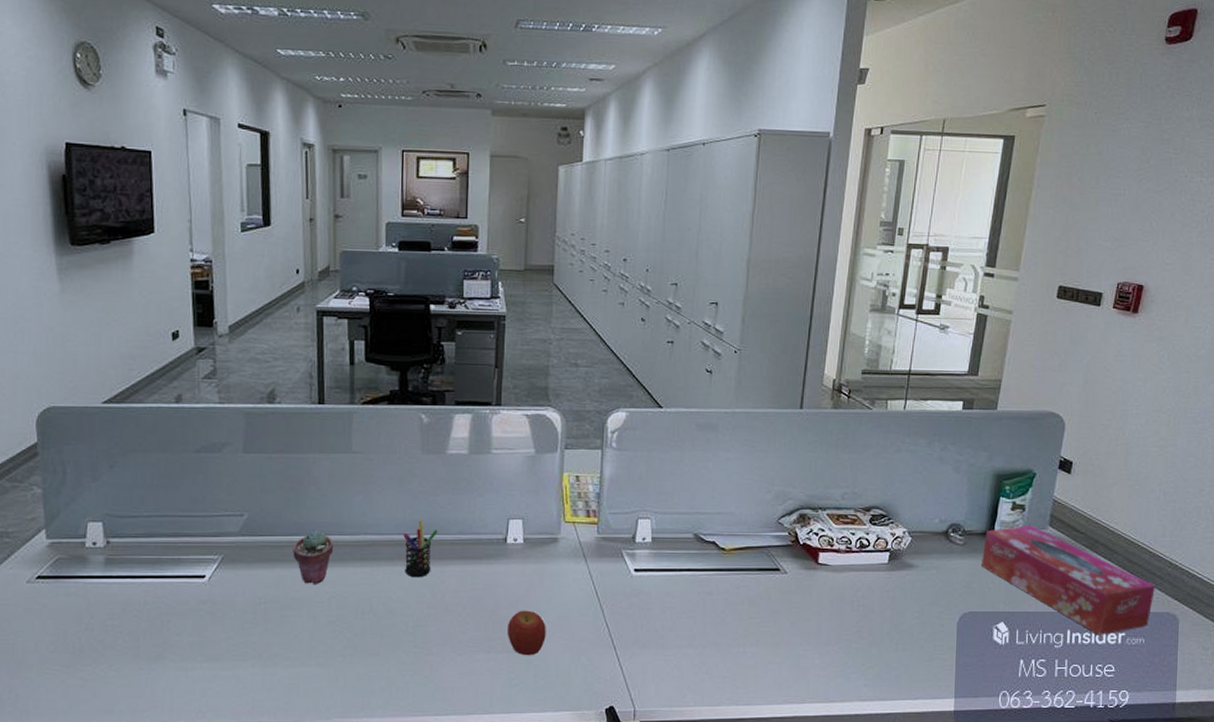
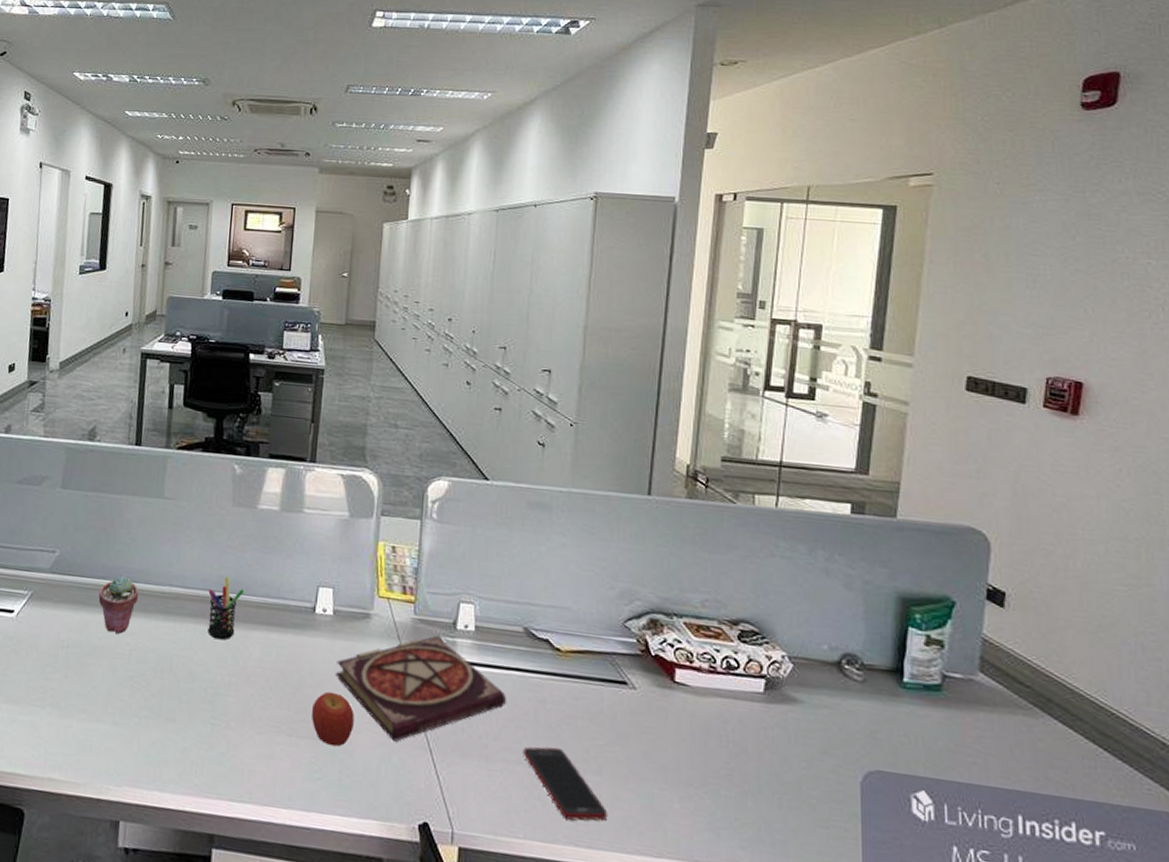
book: none [528,551,679,644] -> present [336,636,506,742]
cell phone: none [693,629,763,685] -> present [523,746,608,821]
tissue box: present [980,524,1155,635] -> none [888,666,1144,831]

